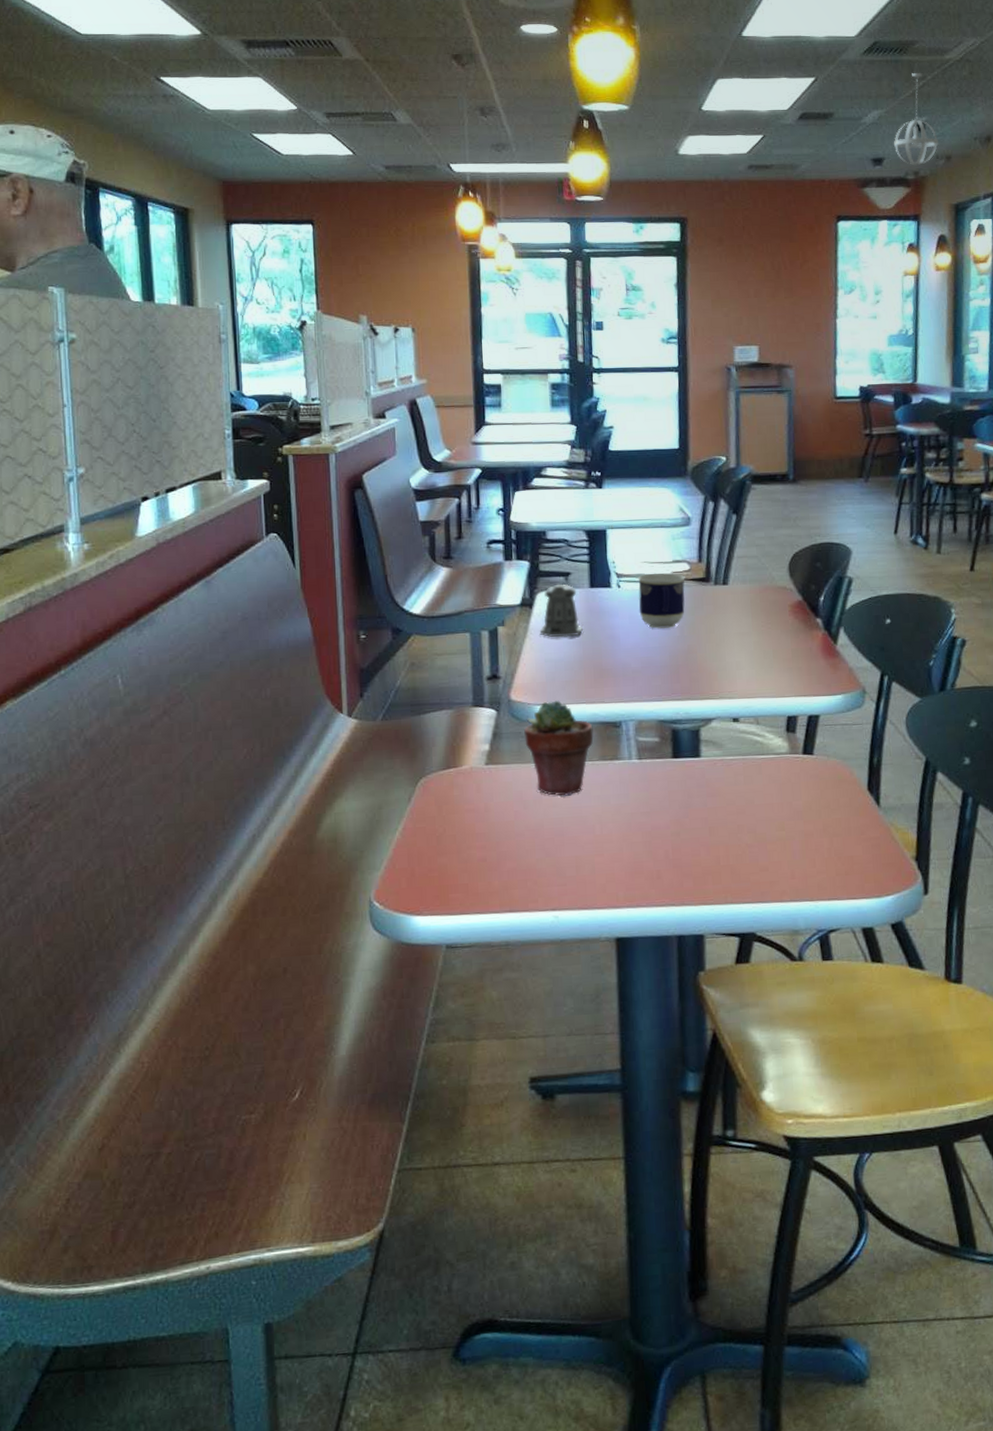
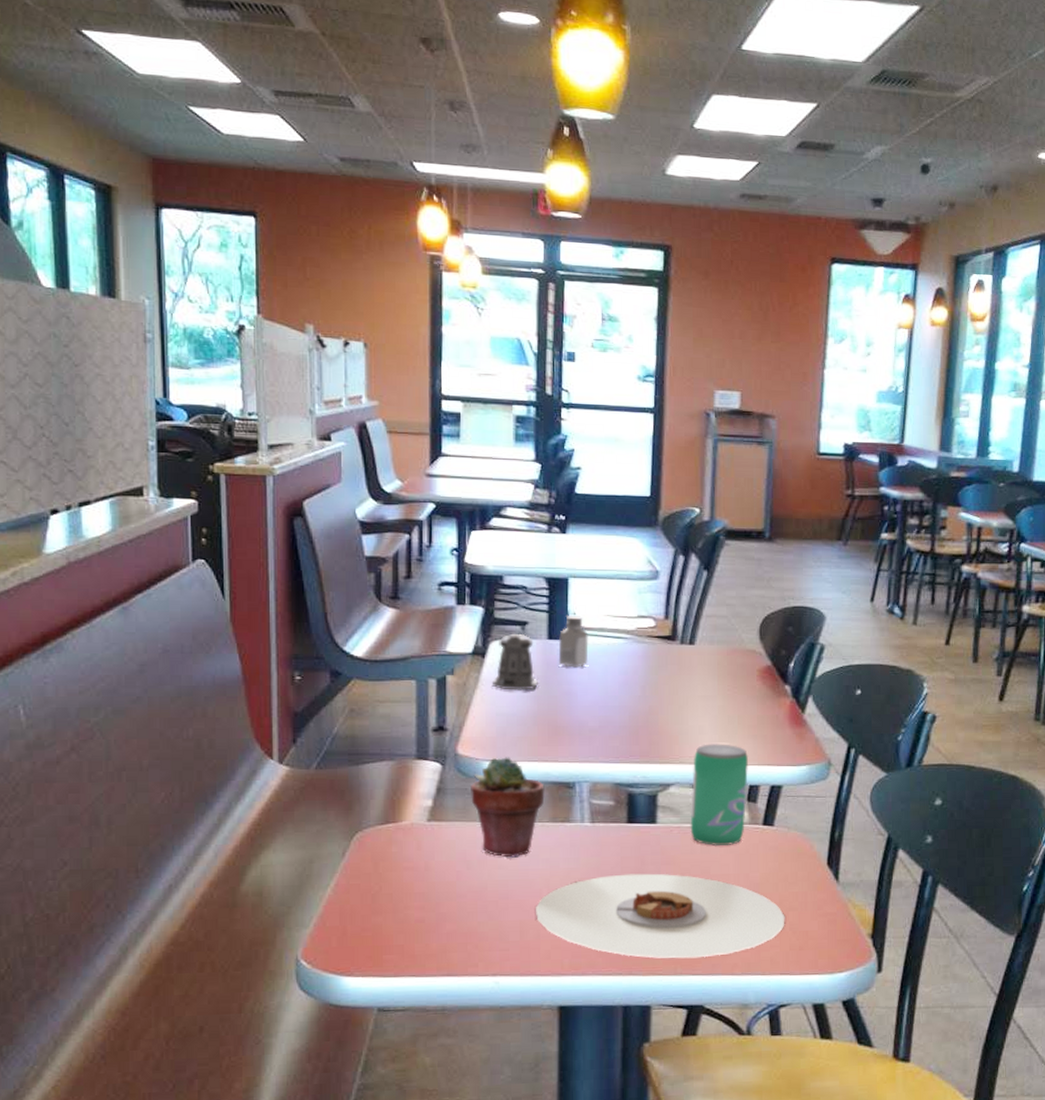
plate: none [589,805,830,888] -> present [535,873,785,958]
saltshaker: none [599,563,629,613] -> present [558,614,589,668]
cup: present [638,573,685,629] -> none [599,627,650,688]
beverage can: none [732,677,786,776] -> present [690,744,749,846]
pendant light: present [893,72,939,166] -> none [895,108,943,211]

